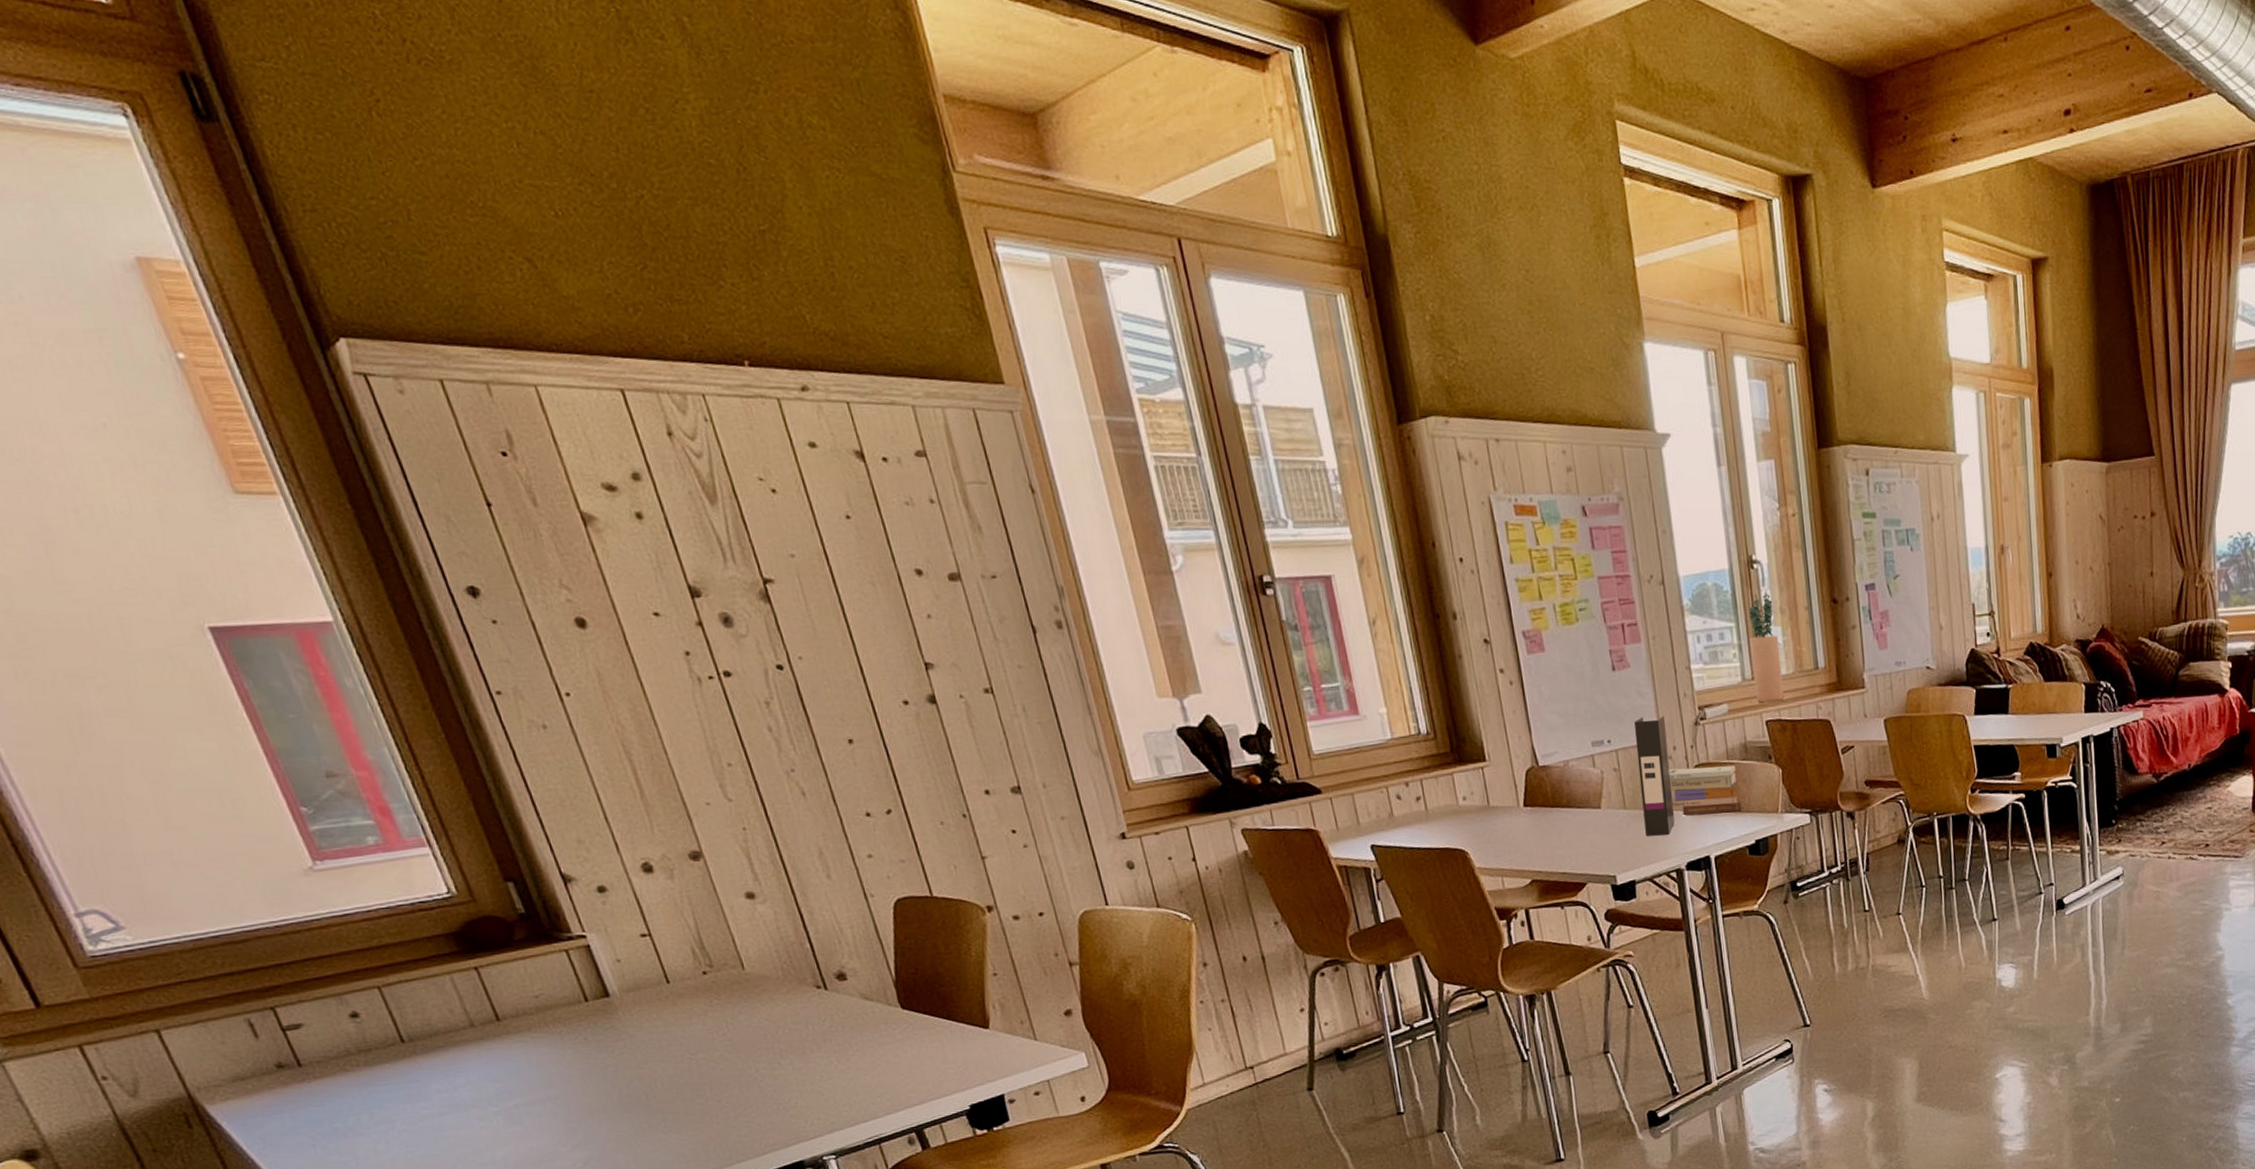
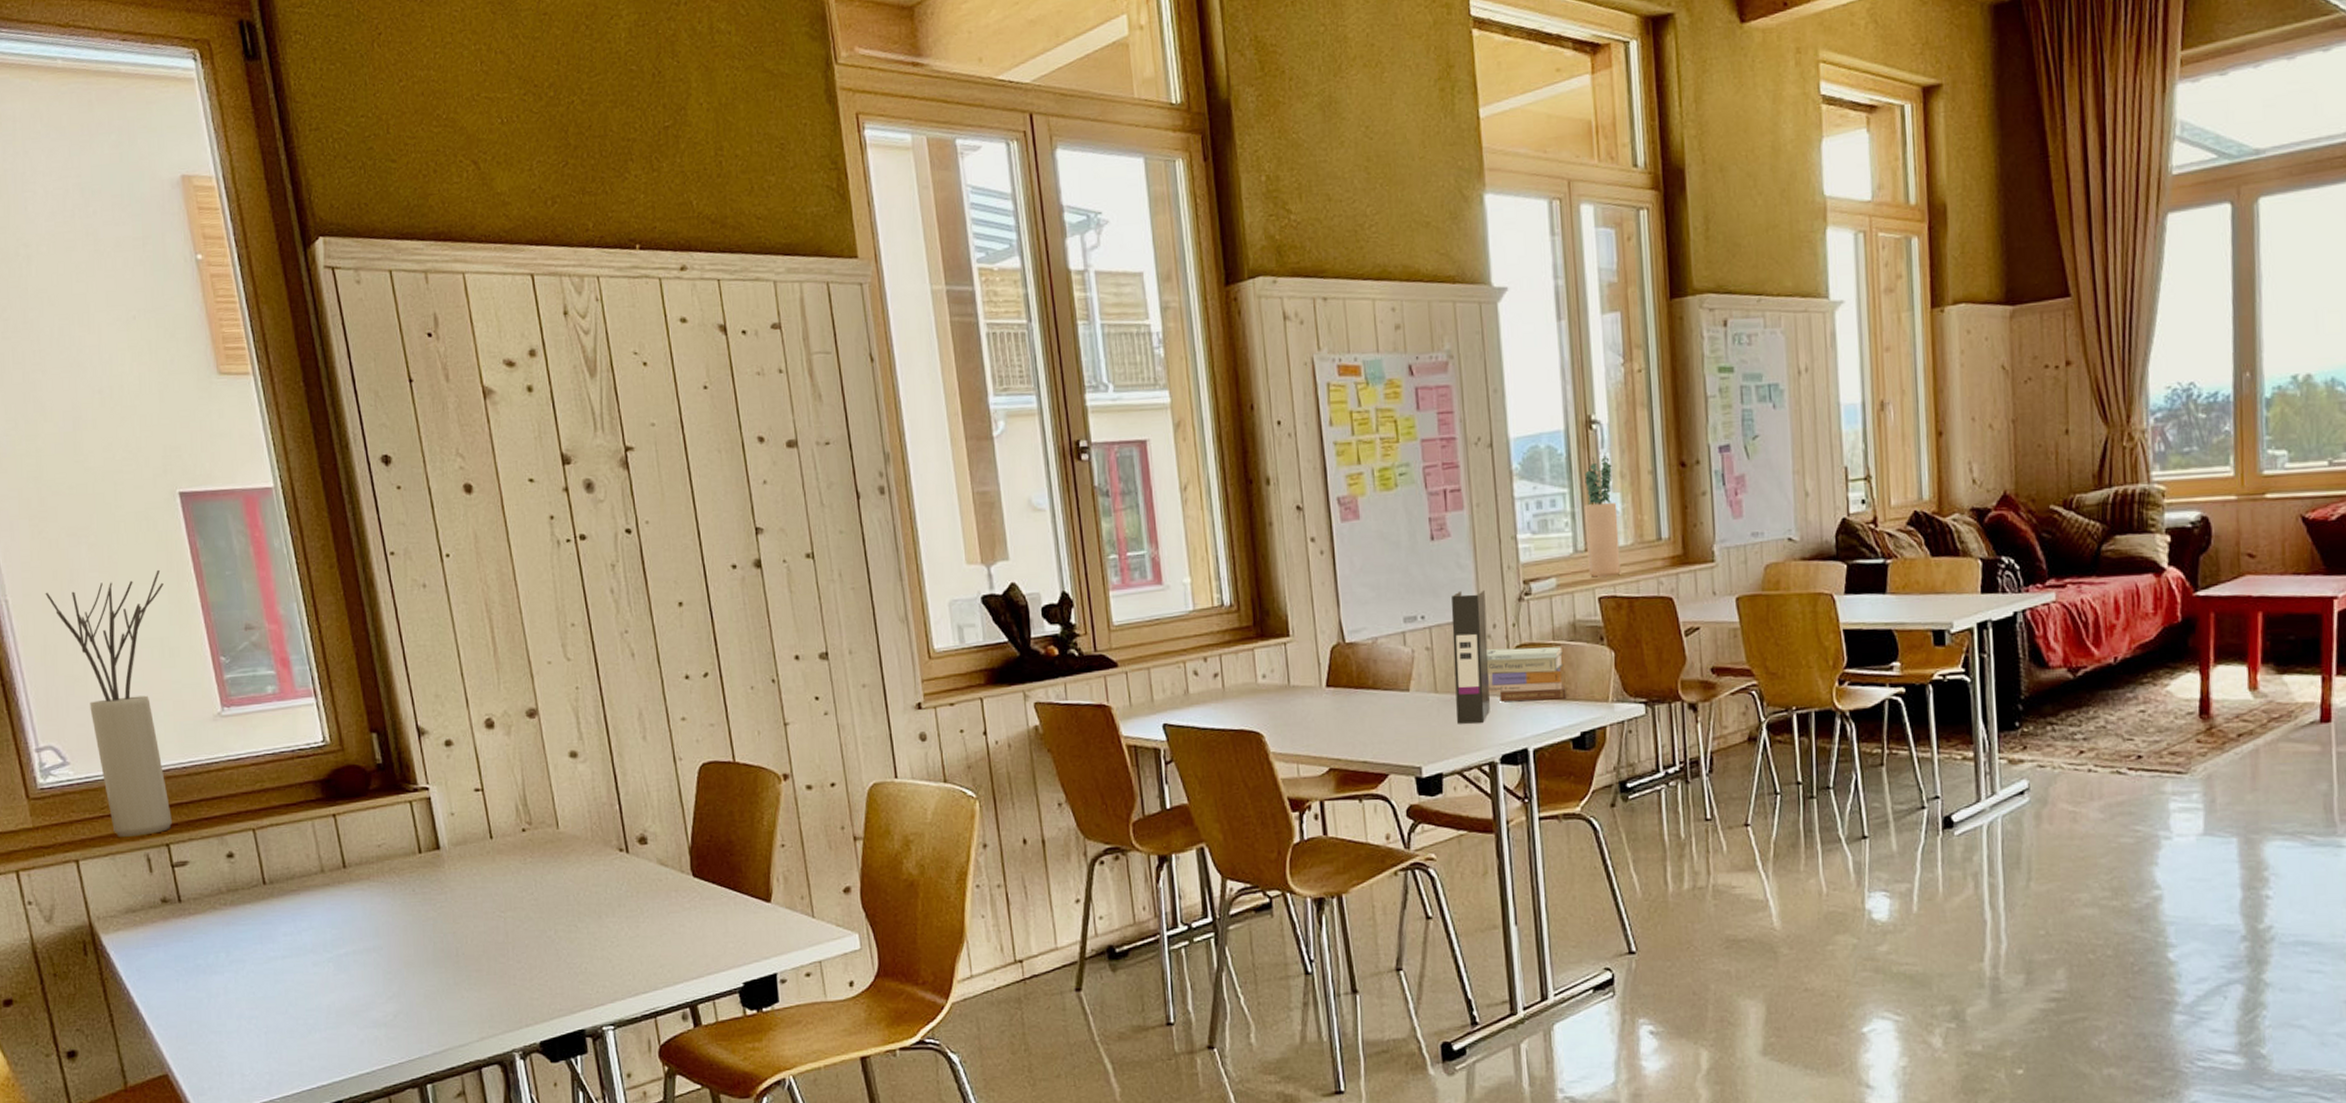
vase: none [49,713,273,1004] -> present [45,569,172,838]

